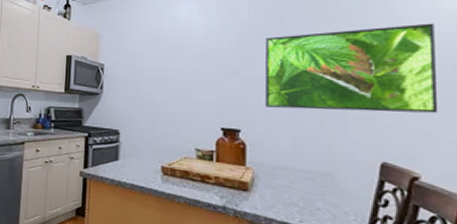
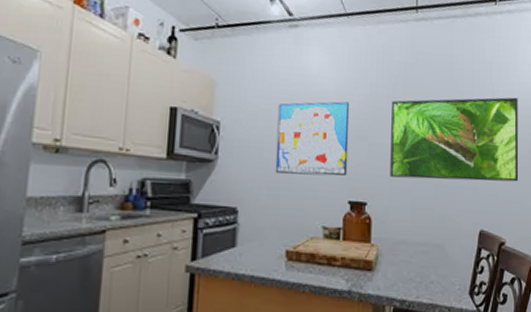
wall art: none [150,42,220,106] -> present [275,101,350,176]

